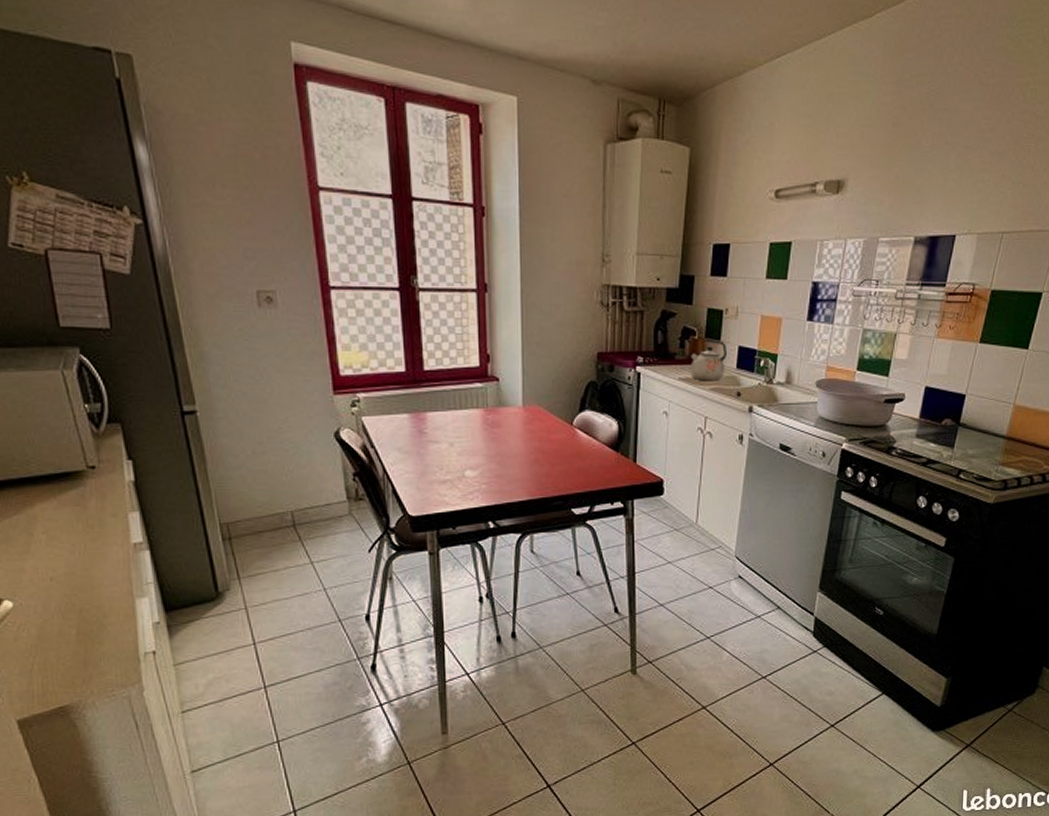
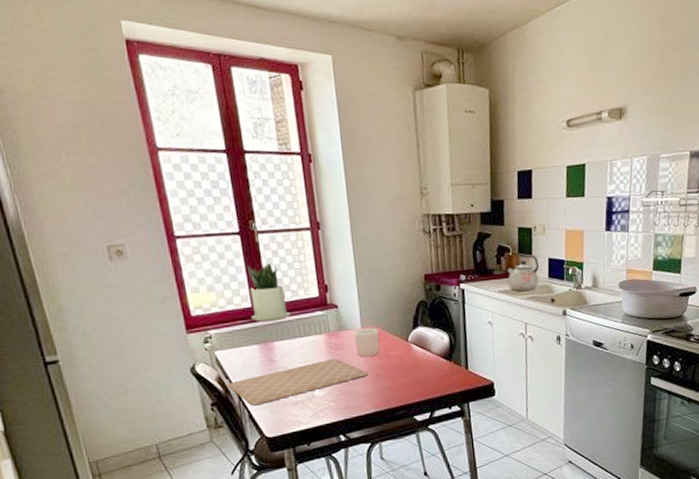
placemat: none [371,437,525,480] -> present [226,359,368,406]
planter: none [403,325,447,389] -> present [246,263,291,322]
mug: none [514,407,542,438] -> present [354,328,381,357]

